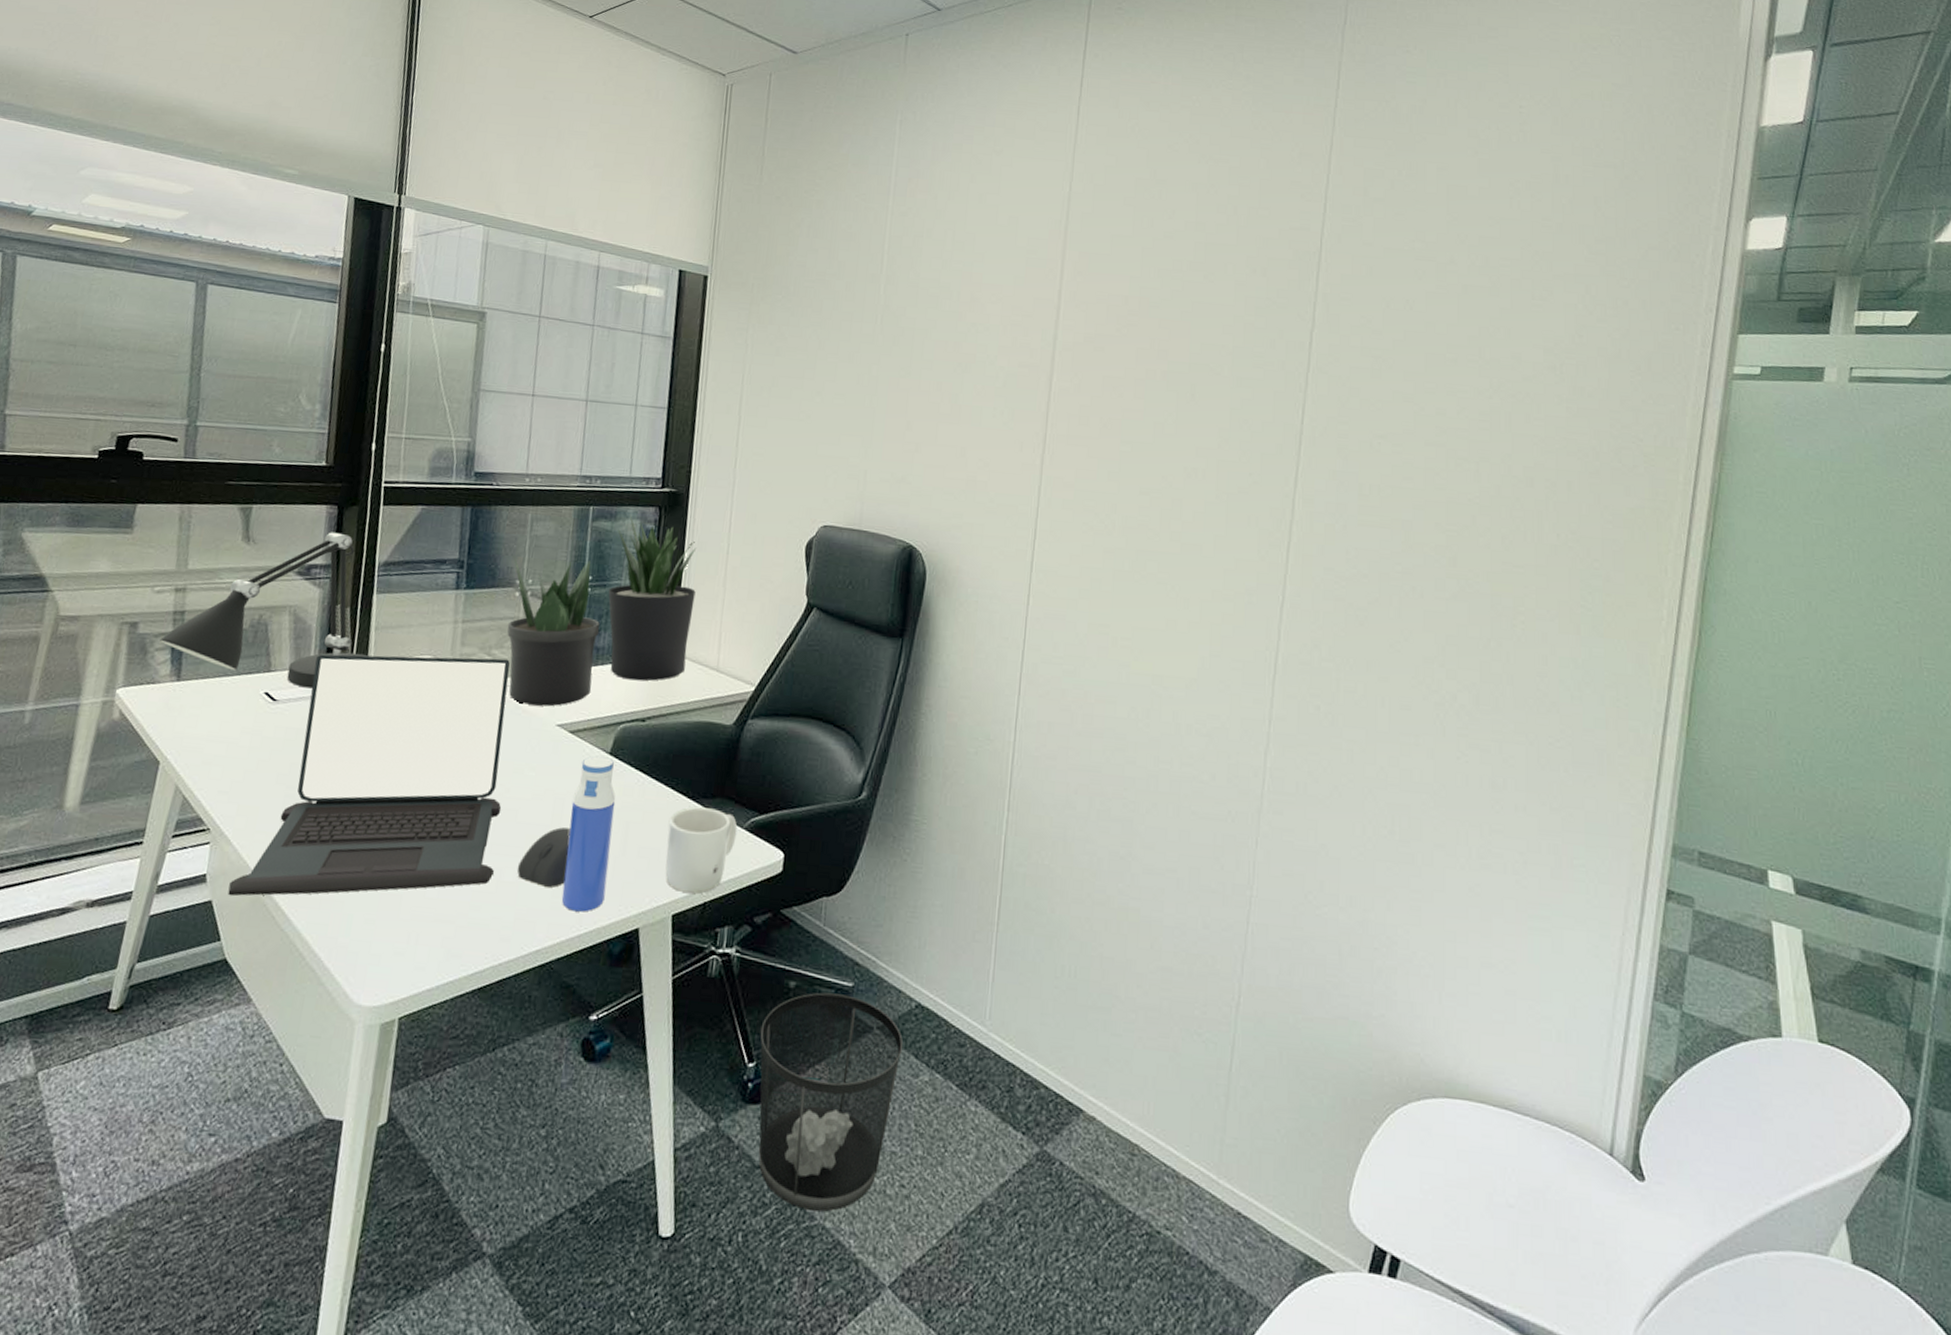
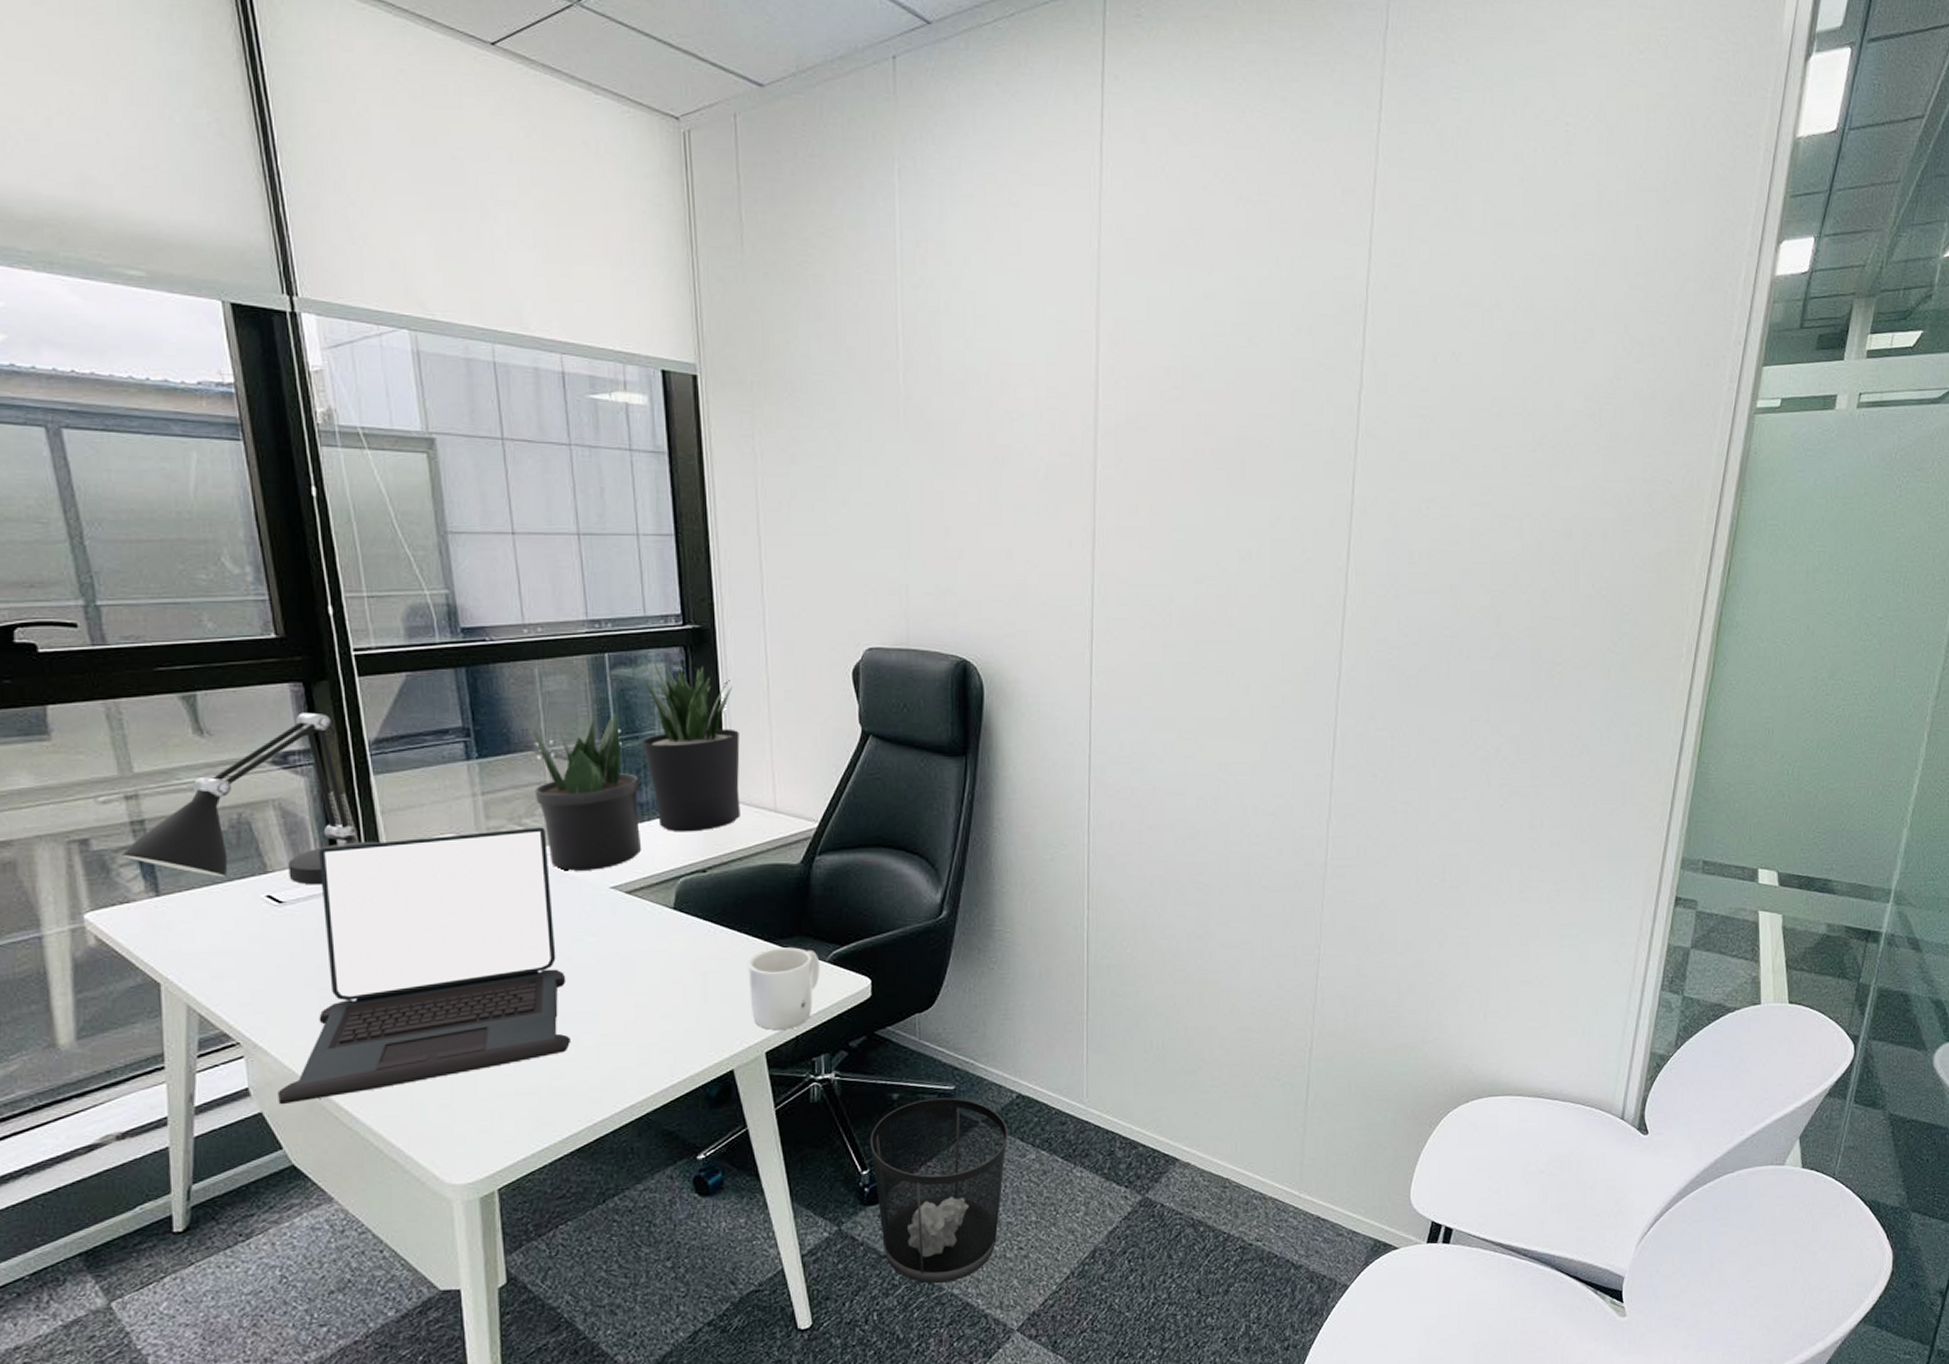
computer mouse: present [517,827,571,887] -> none [595,987,649,1046]
water bottle: present [561,756,616,912] -> none [641,912,693,1064]

